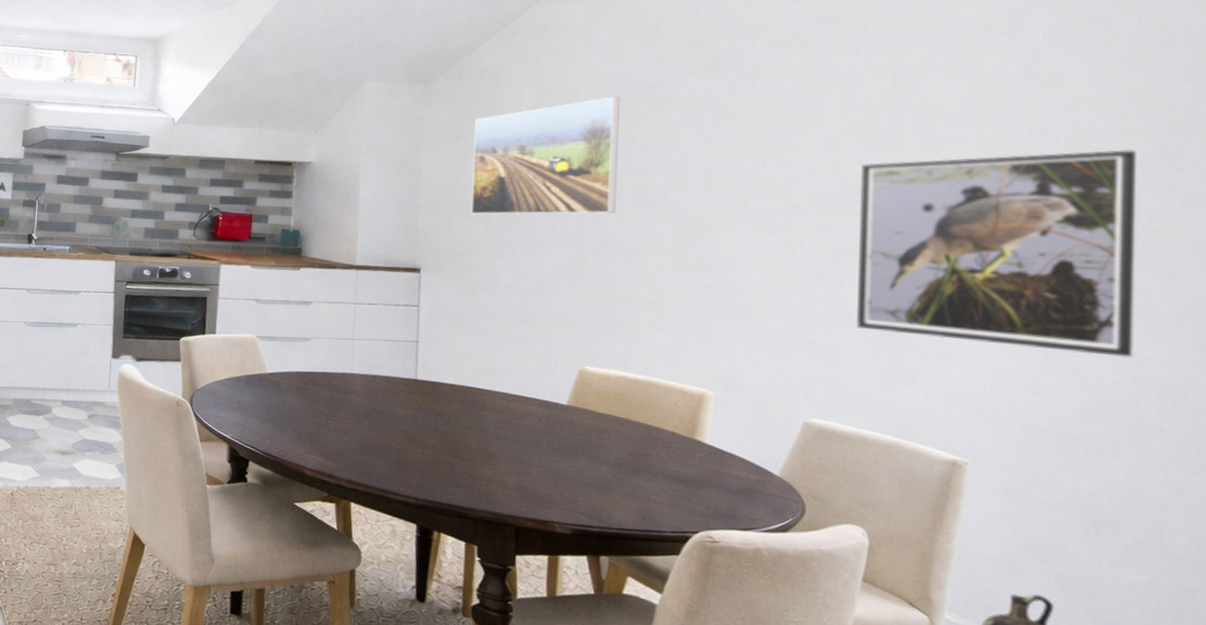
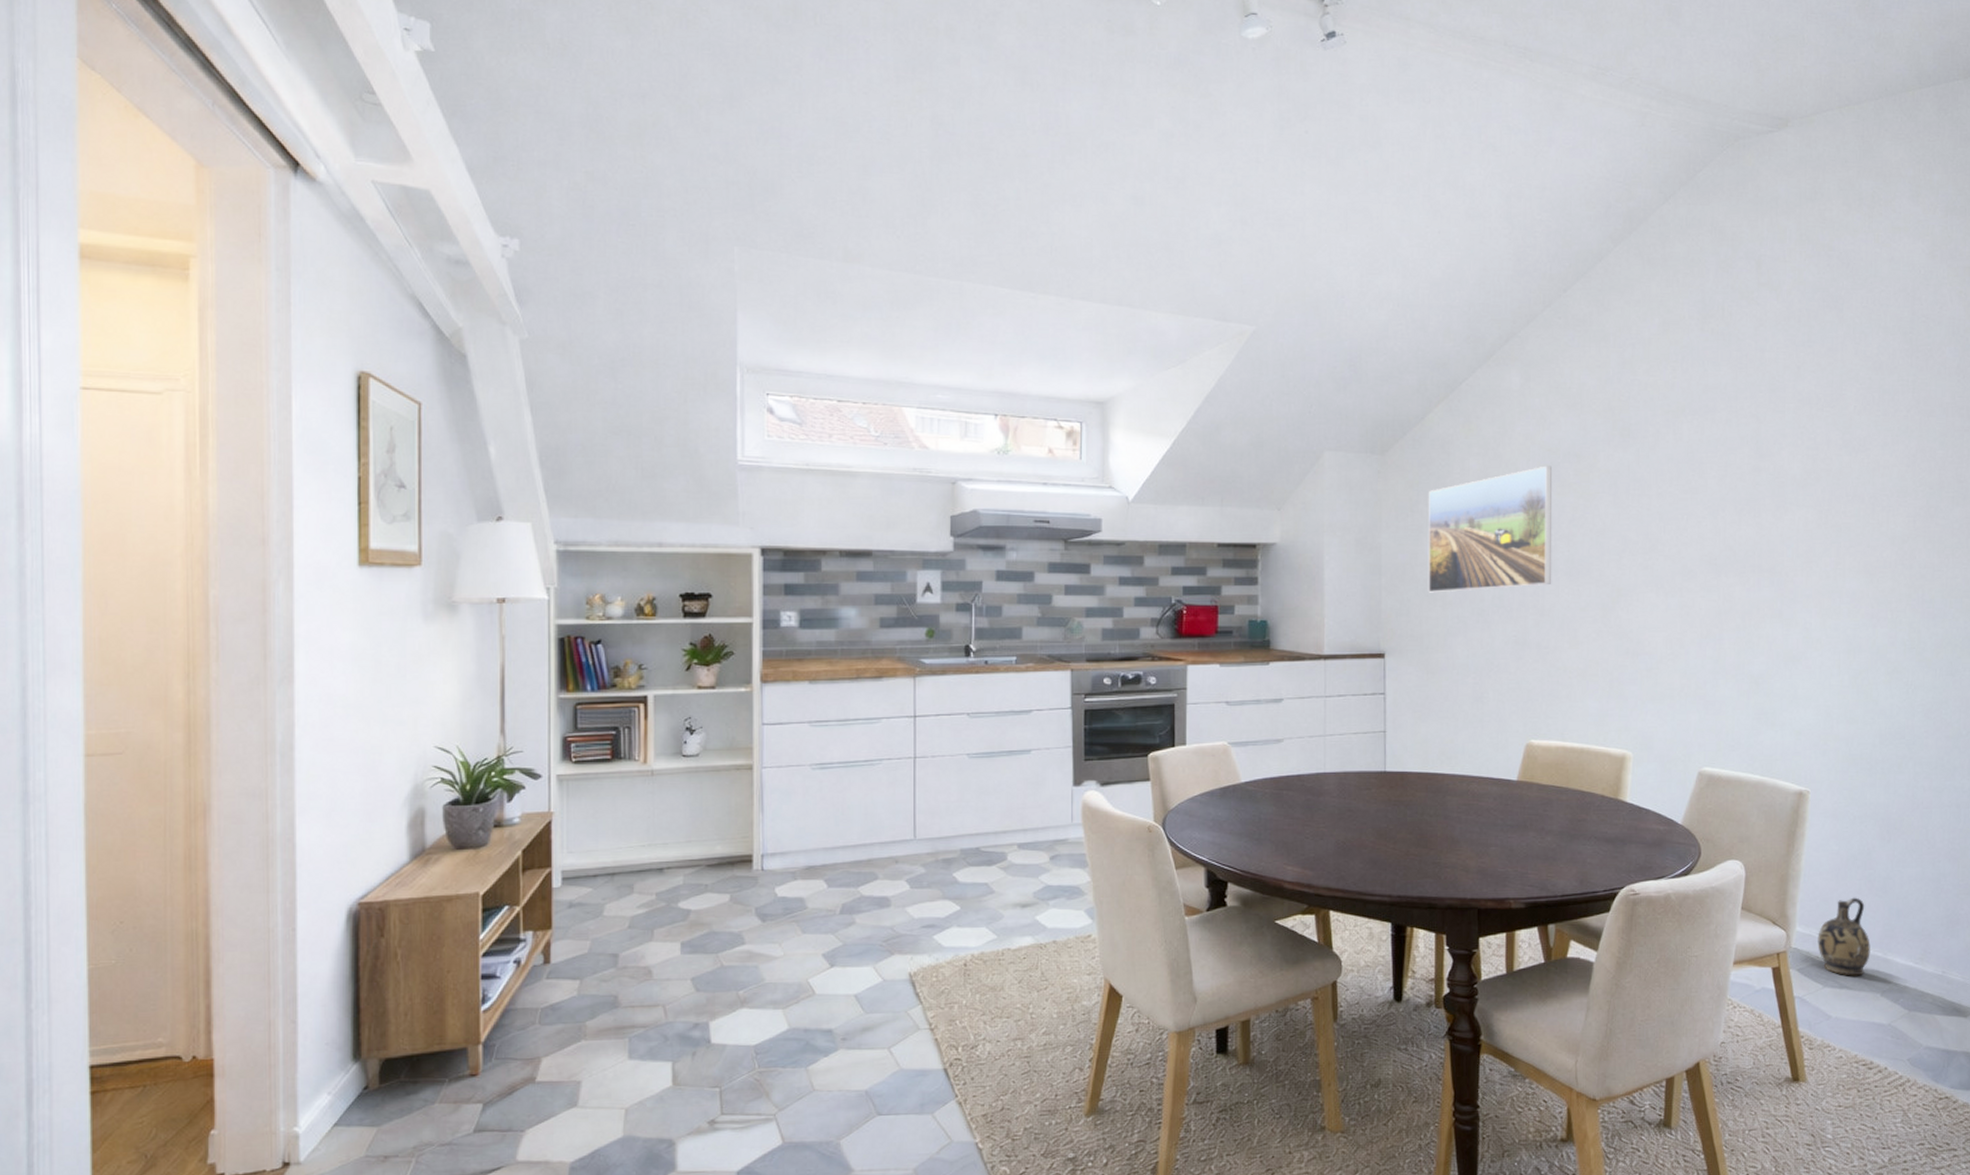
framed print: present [857,150,1138,358] -> none [1734,508,1912,687]

